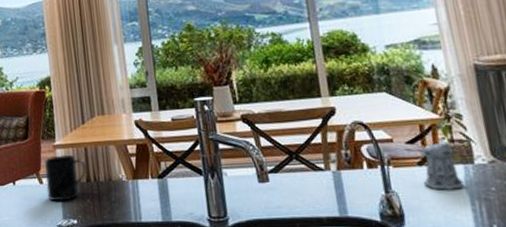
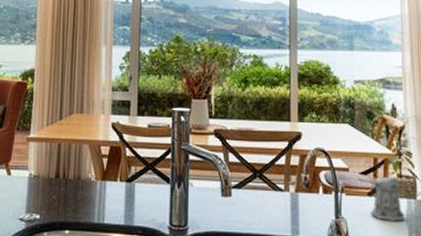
mug: present [44,154,87,202] -> none [13,148,57,195]

